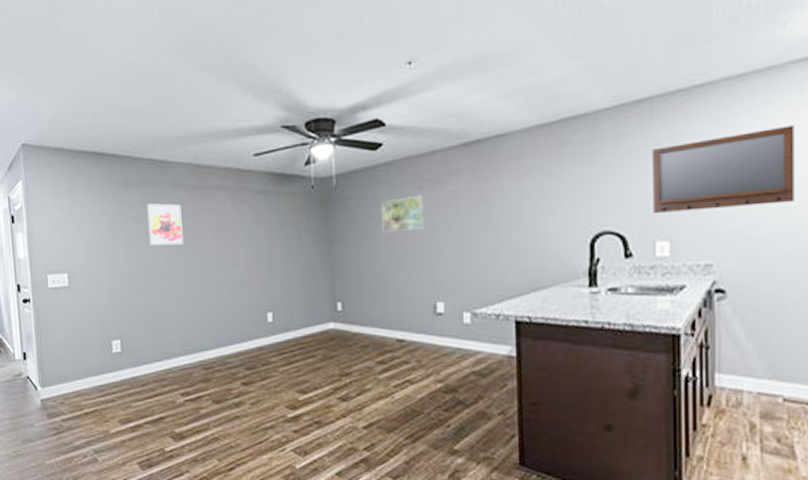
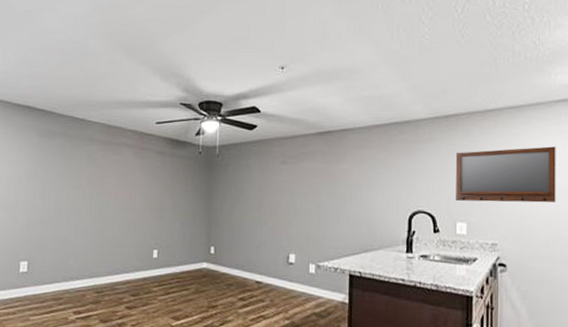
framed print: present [147,203,183,246] -> none [63,152,93,188]
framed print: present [381,196,424,232] -> none [252,168,285,195]

